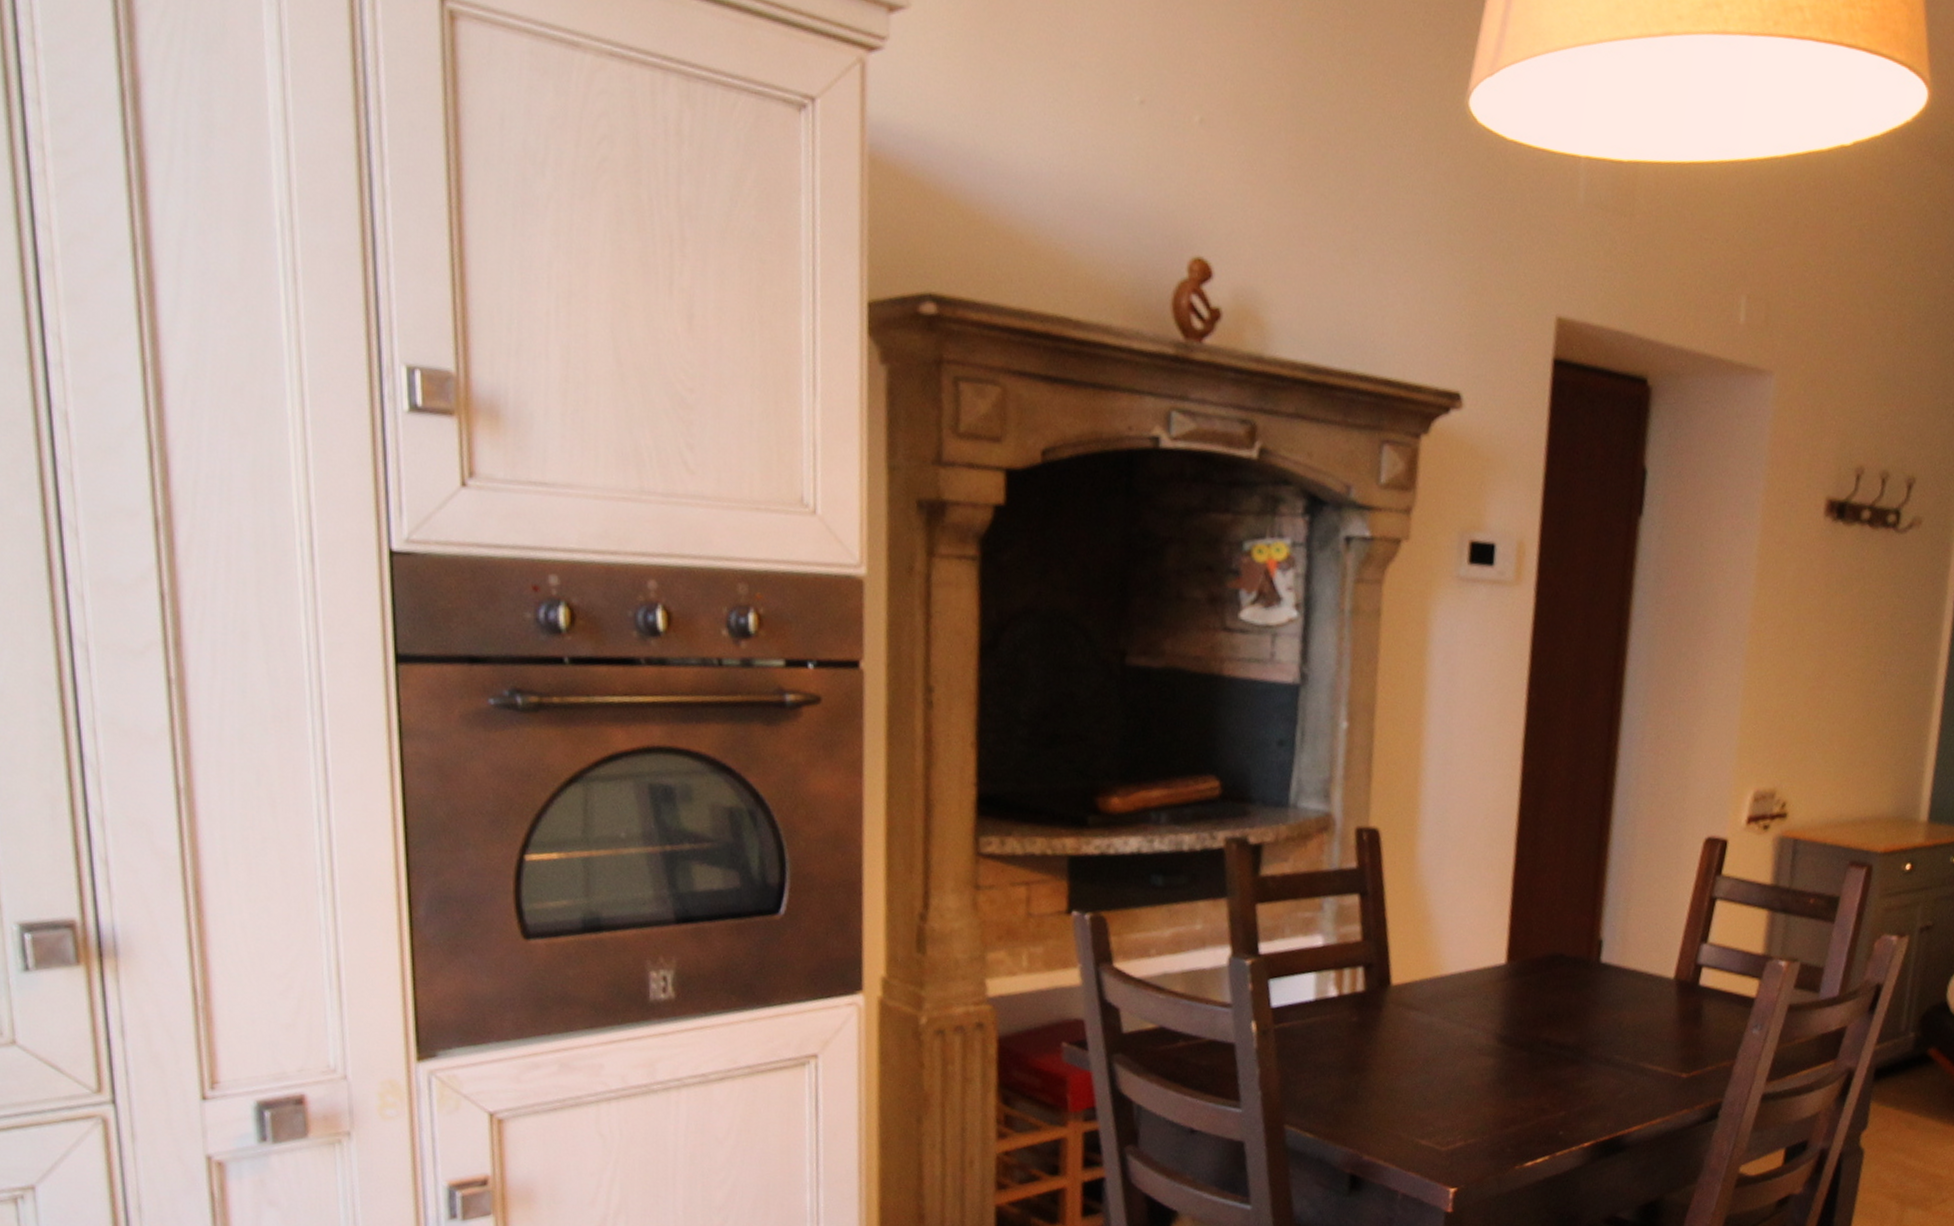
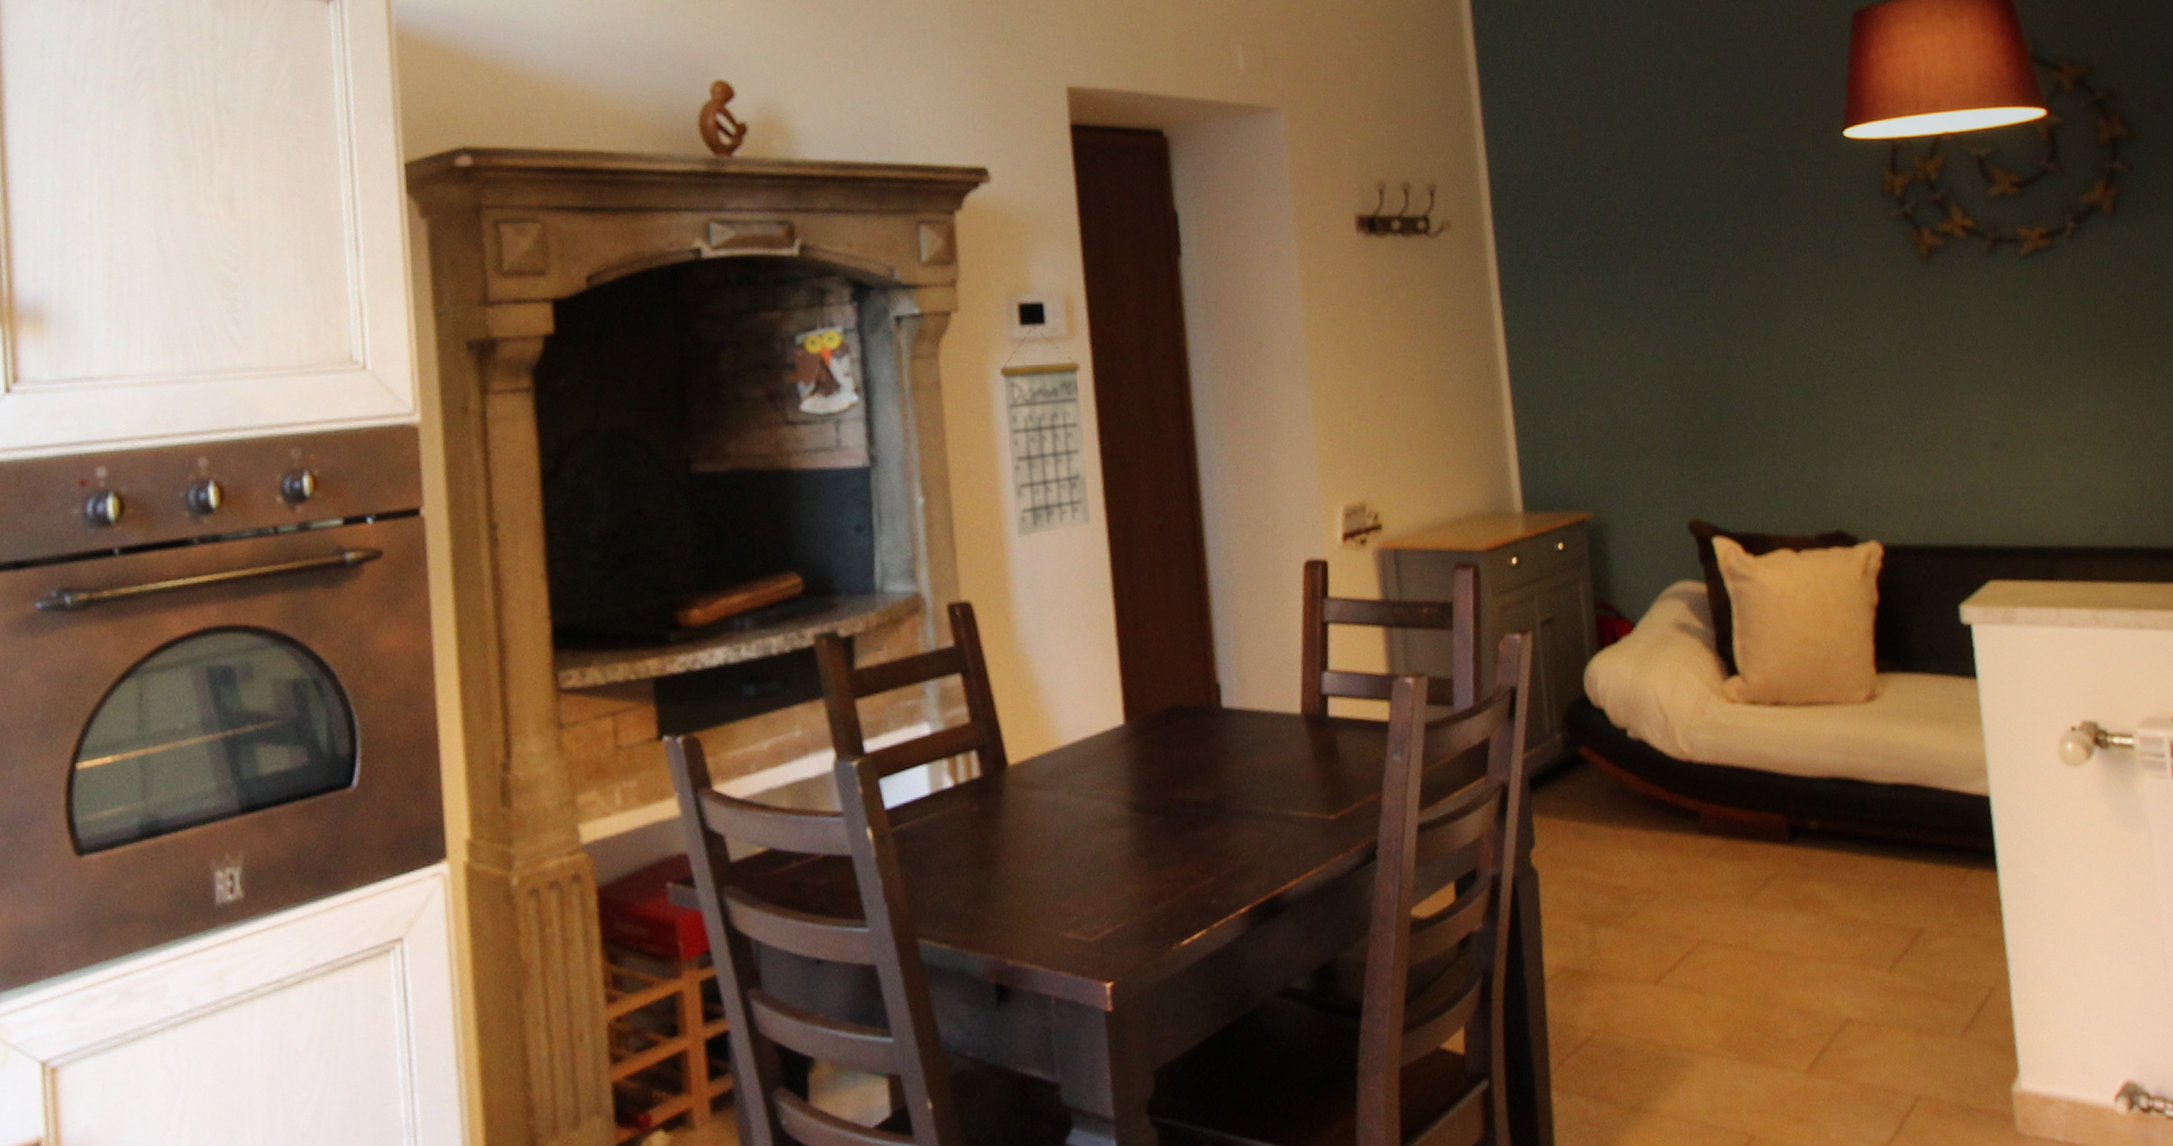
calendar: none [1433,566,1522,775] -> present [1000,325,1090,537]

